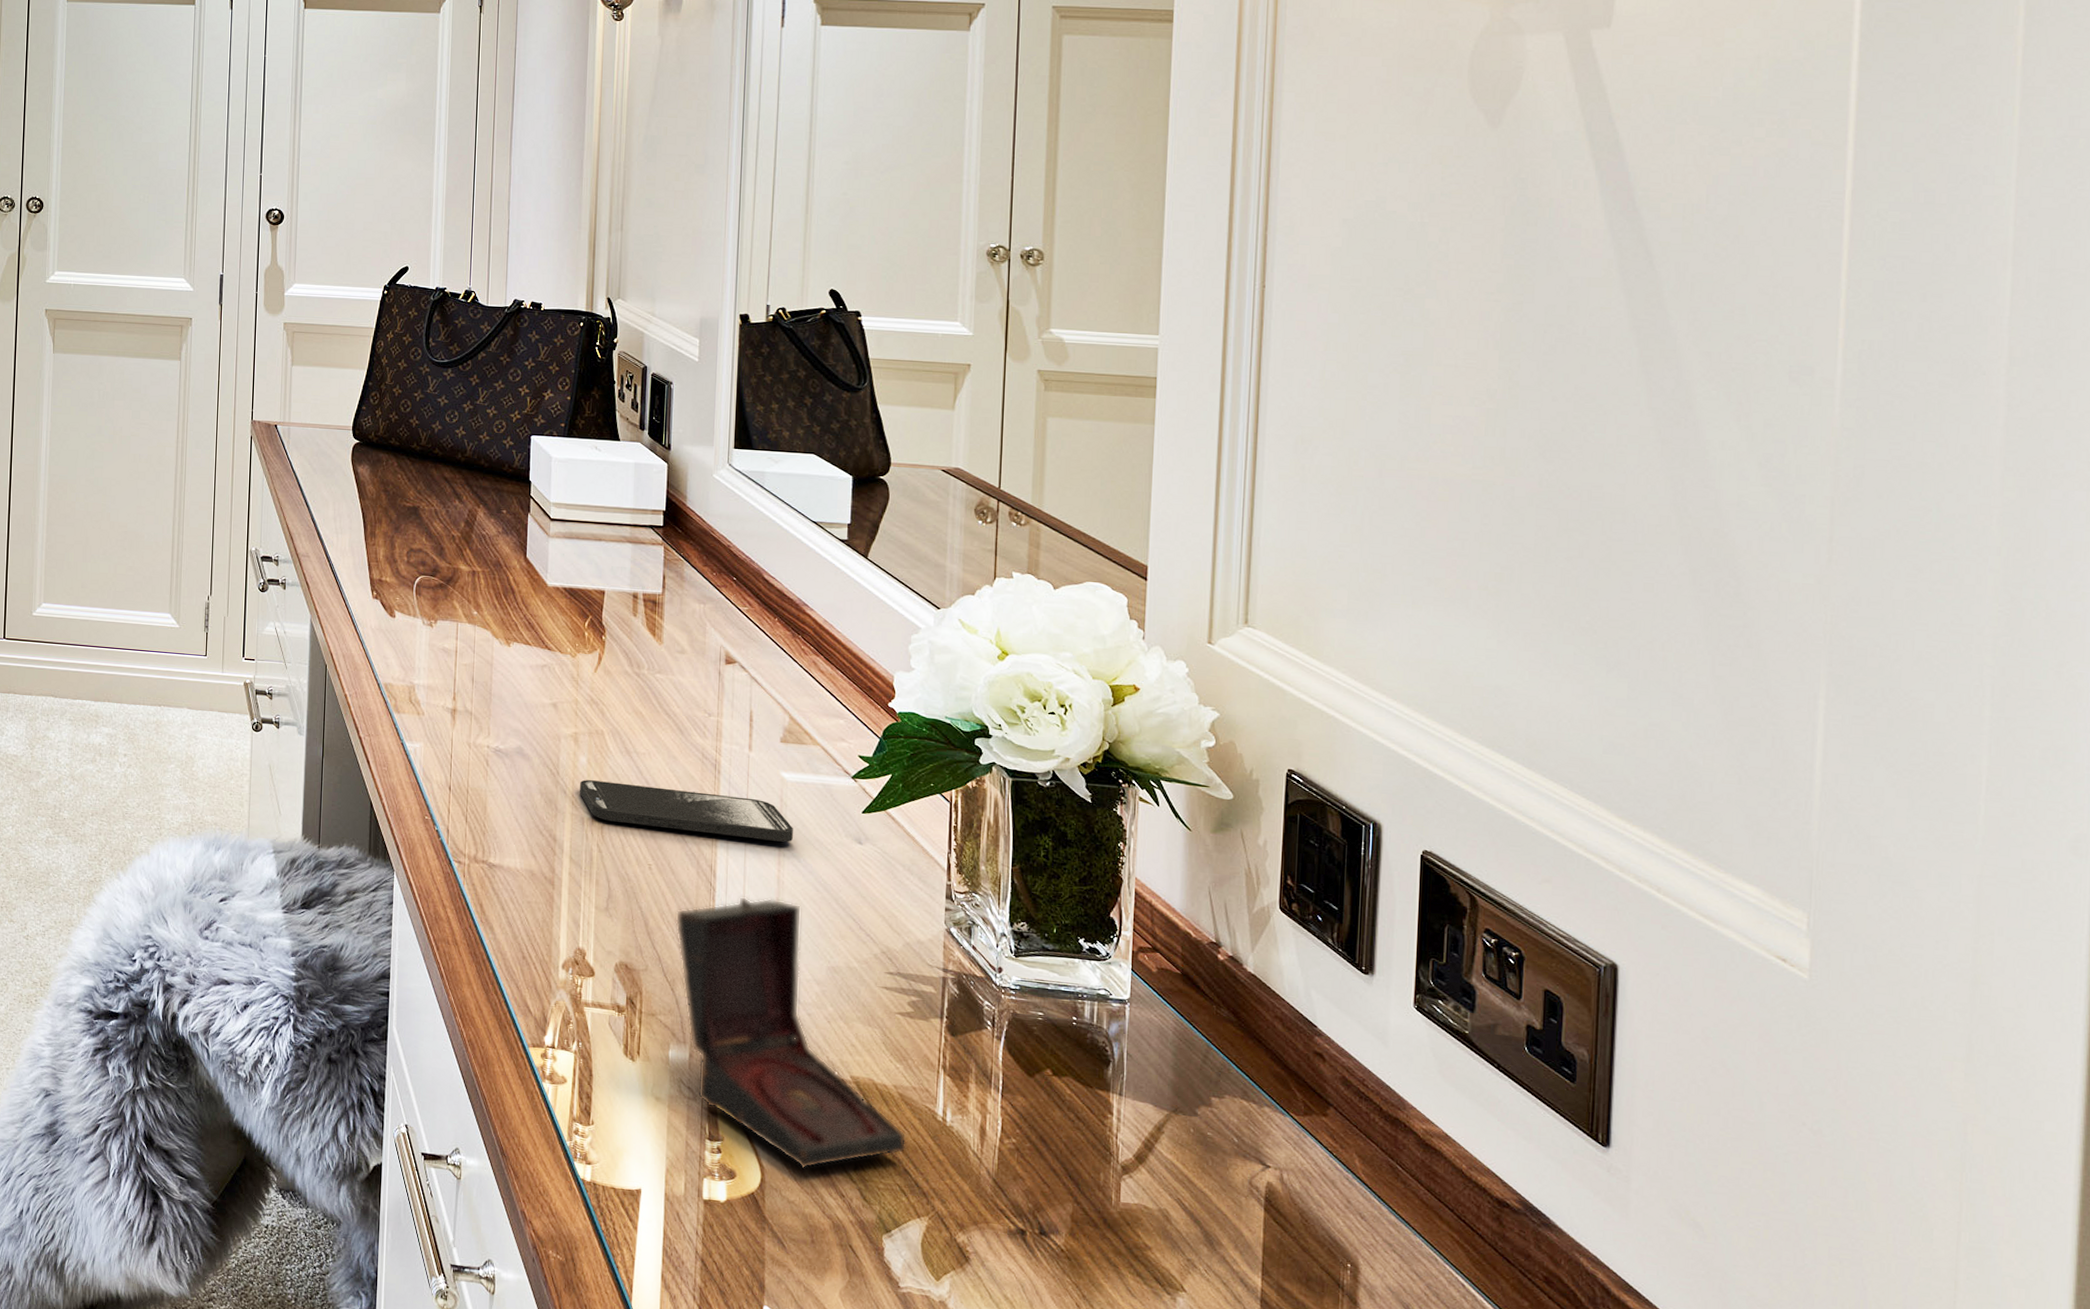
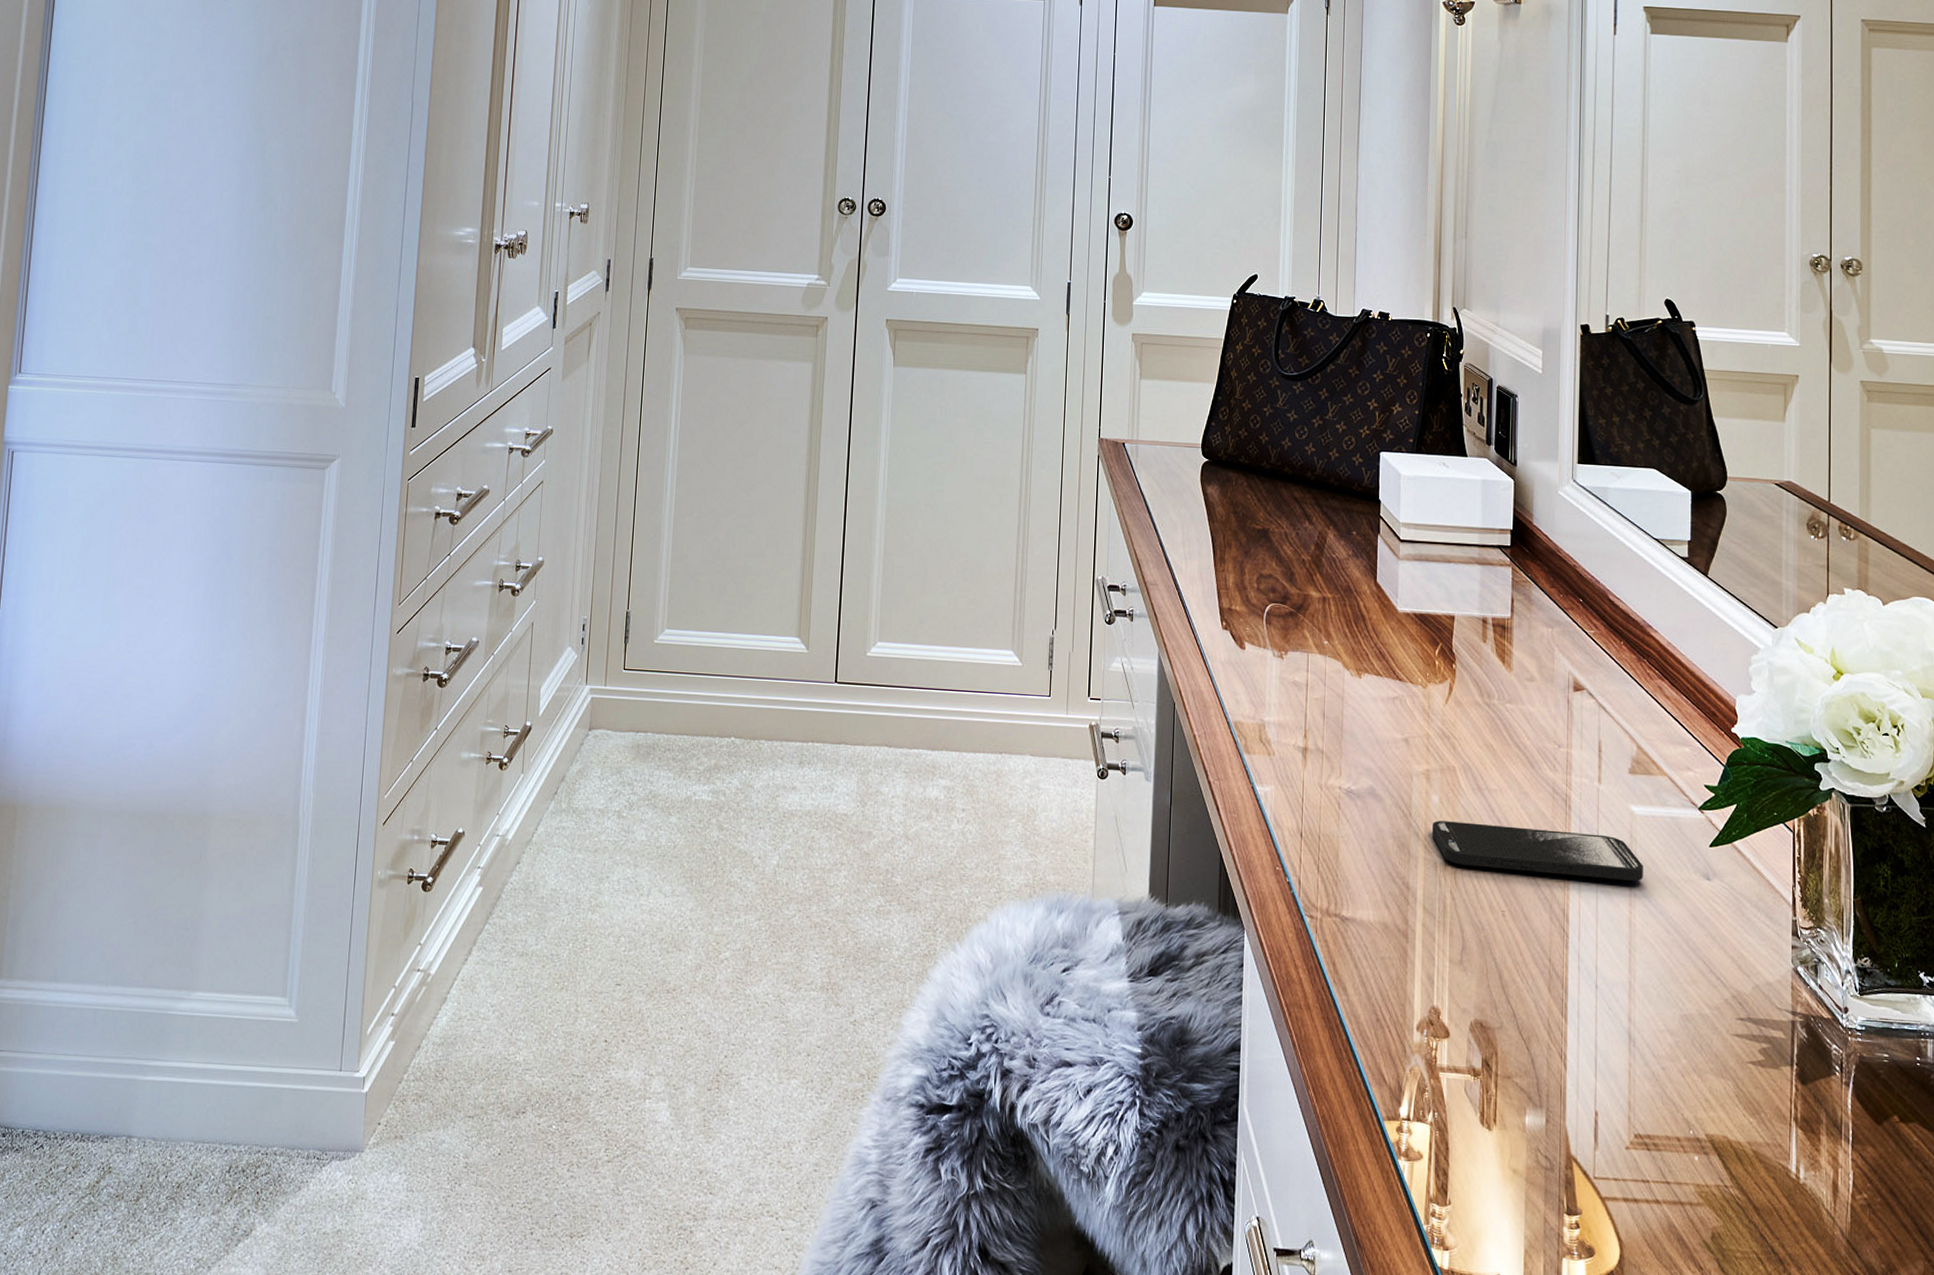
jewelry box: present [675,896,907,1170] -> none [1529,941,1762,1242]

